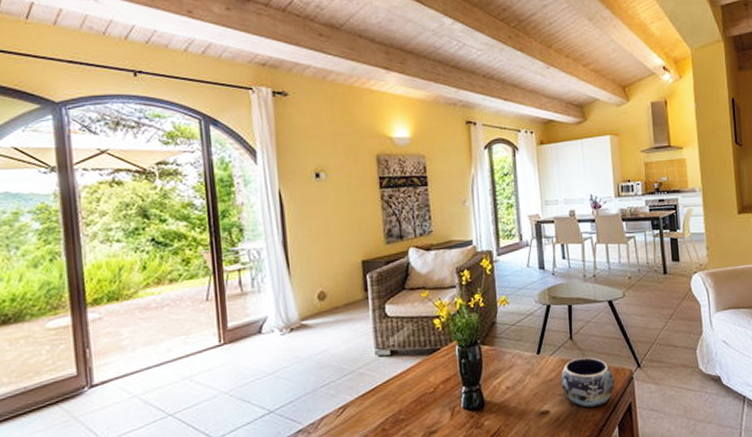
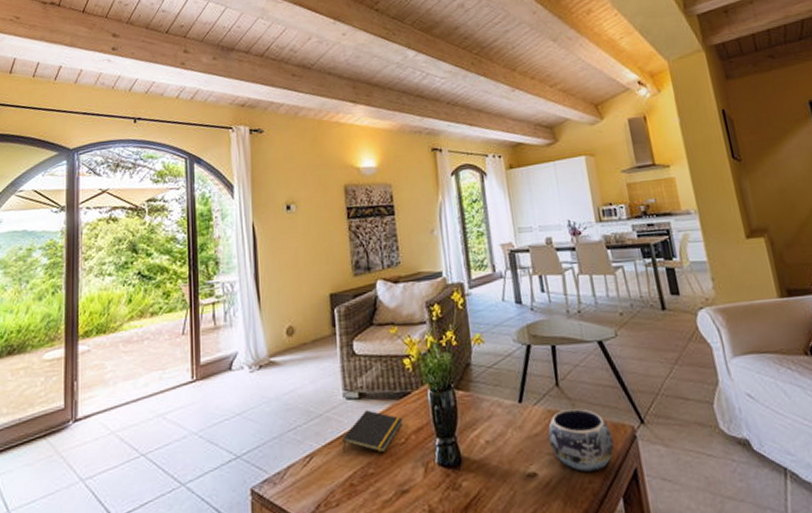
notepad: none [374,365,433,403] -> present [342,410,403,453]

